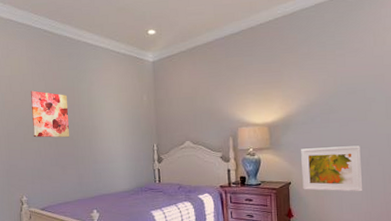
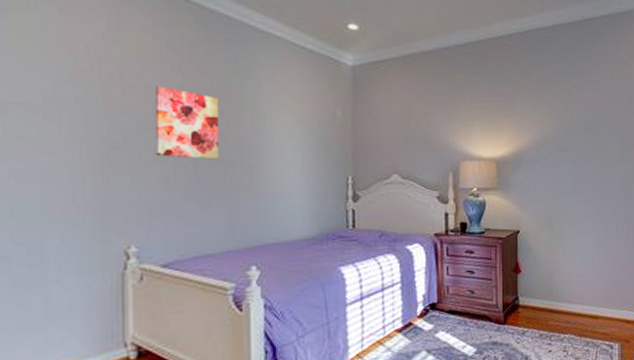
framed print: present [301,145,362,192] -> none [532,190,595,243]

